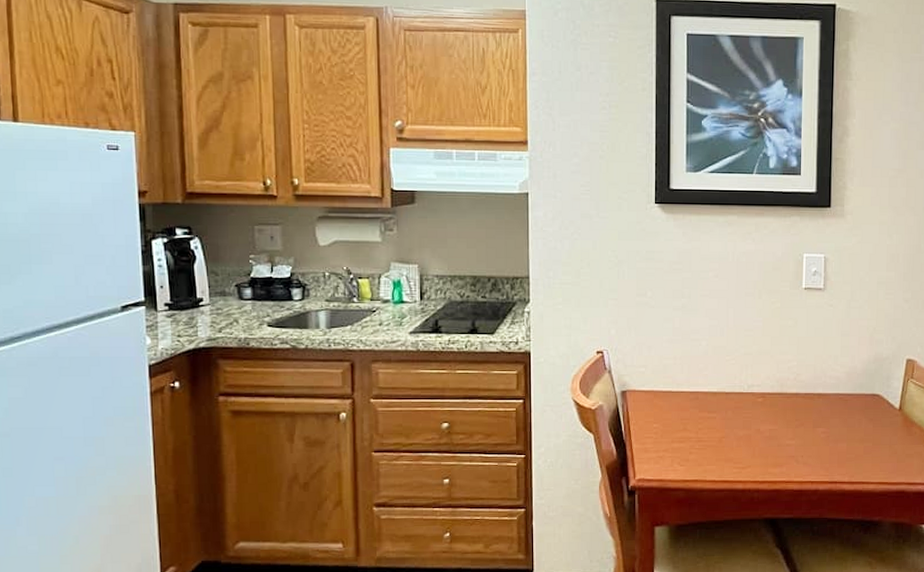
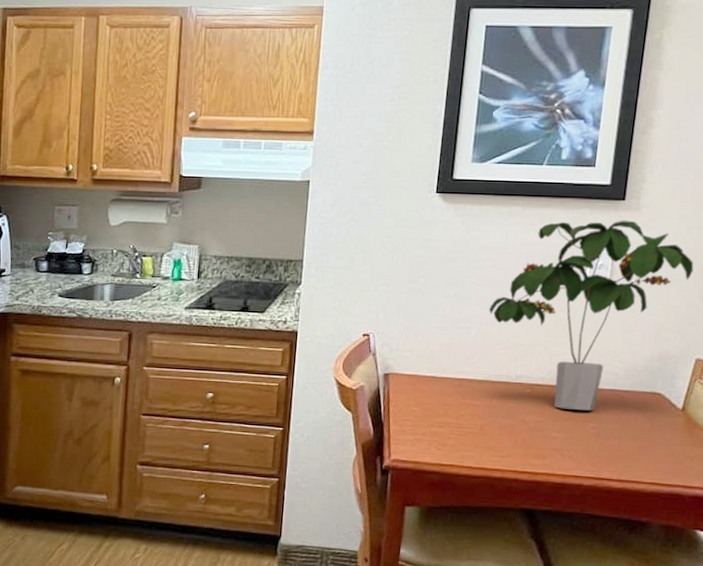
potted plant: none [716,227,897,416] -> present [489,220,694,411]

